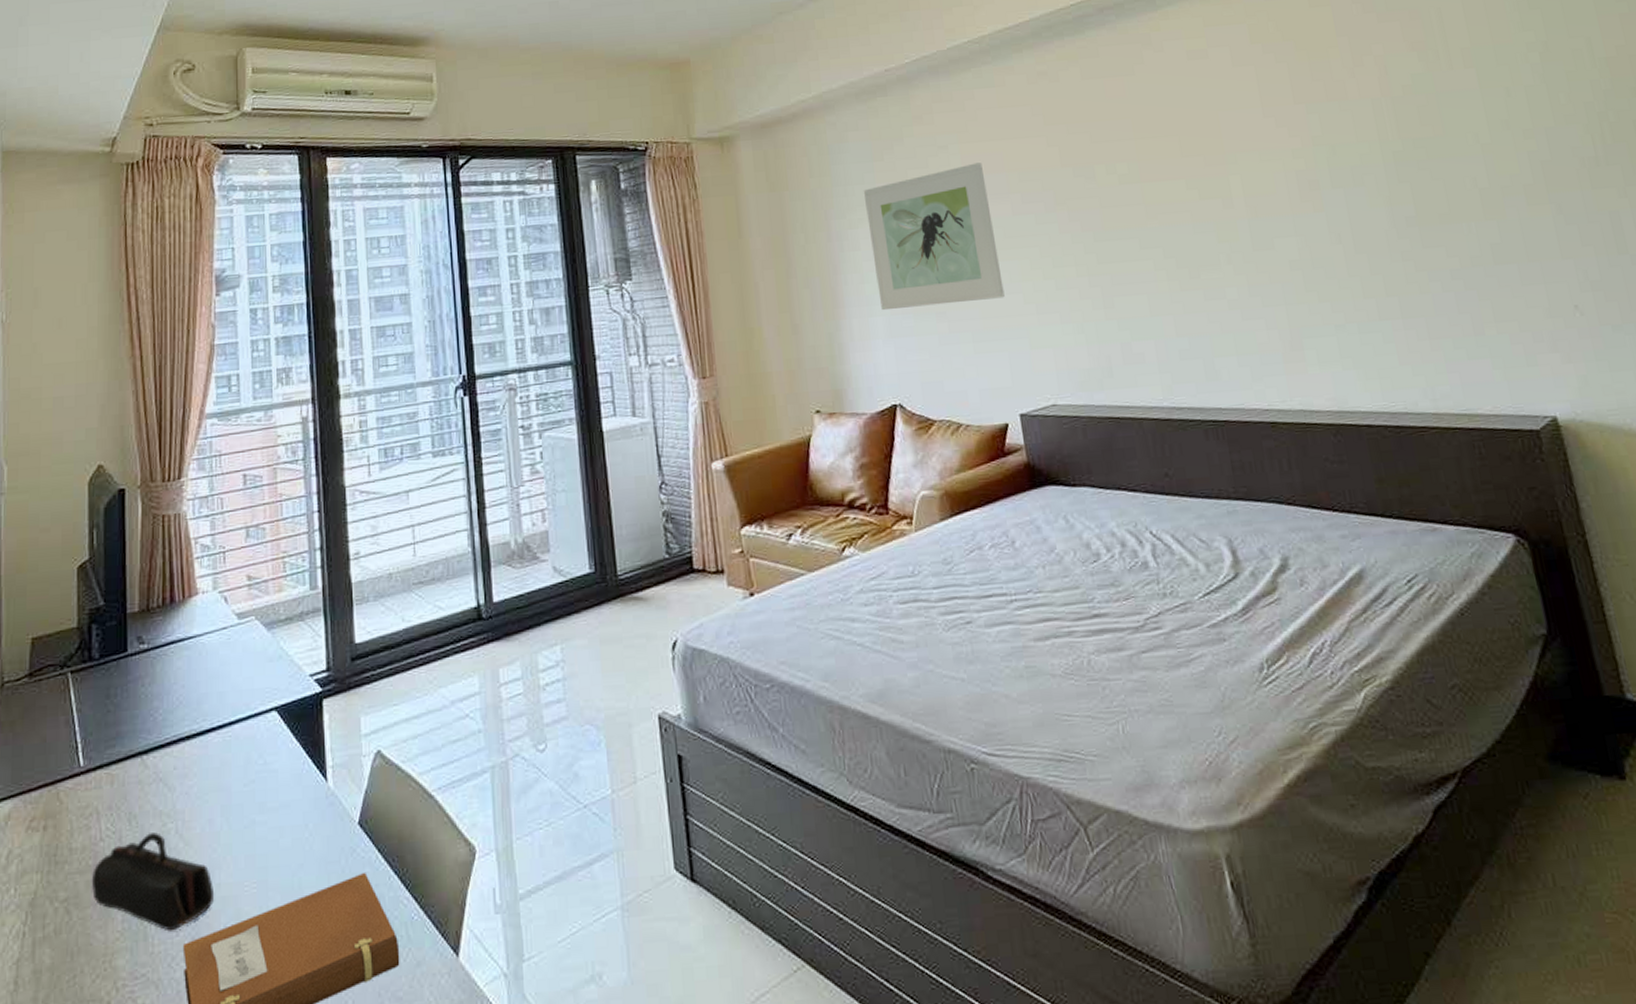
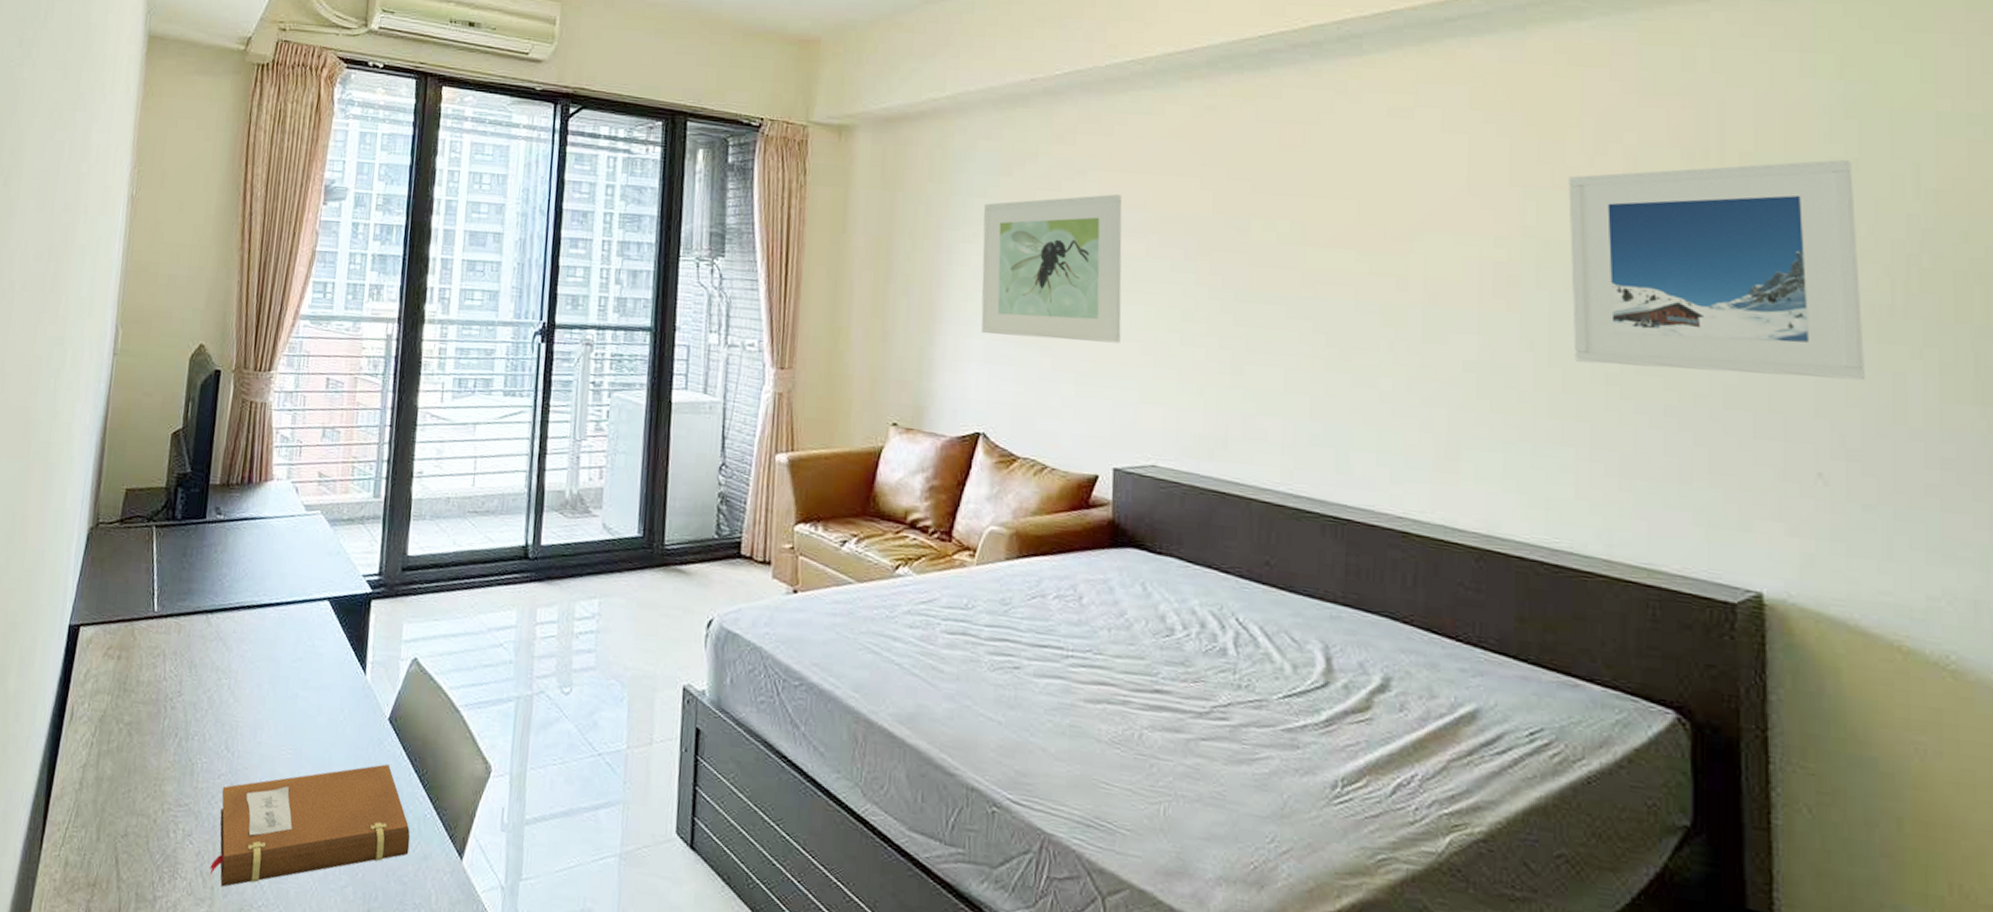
pencil case: present [91,832,213,931] -> none [152,683,255,773]
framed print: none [1338,43,1590,246] -> present [1568,159,1864,380]

